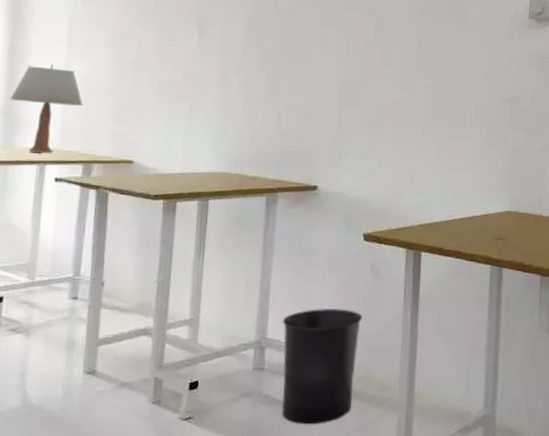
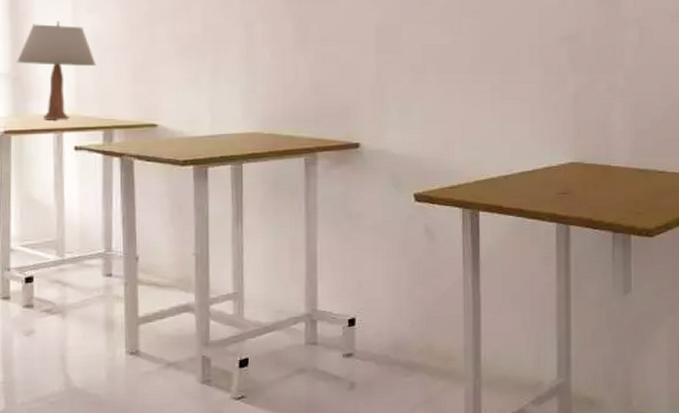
waste bin: present [281,309,362,424] -> none [333,276,419,399]

